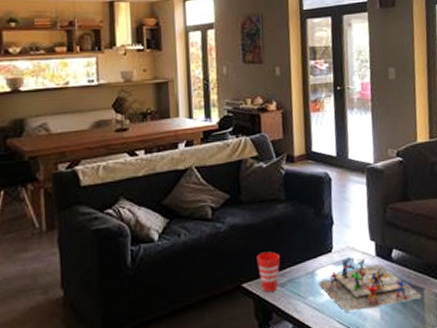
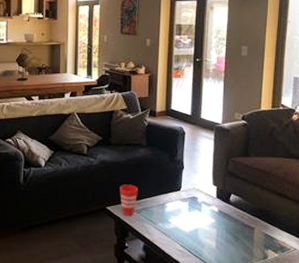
board game: present [318,258,421,312] -> none [167,197,252,239]

